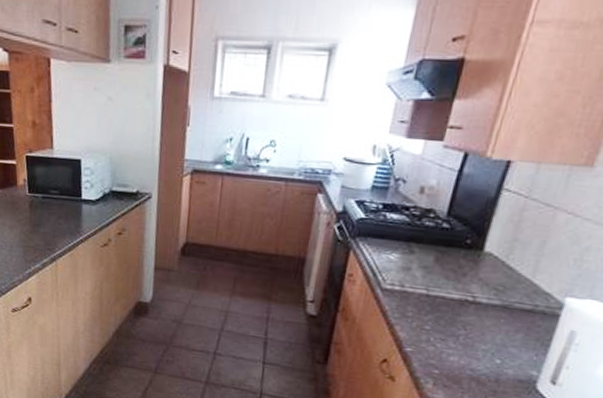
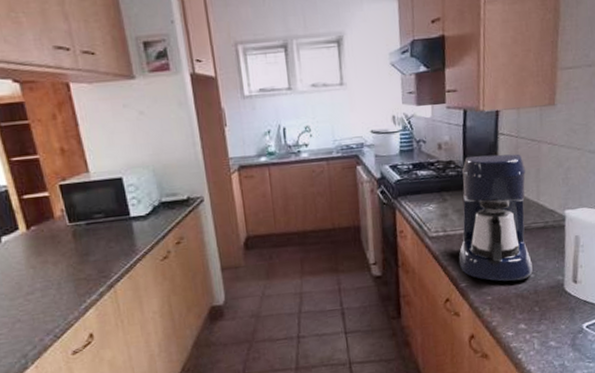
coffee maker: none [409,208,528,363] -> present [458,153,533,282]

